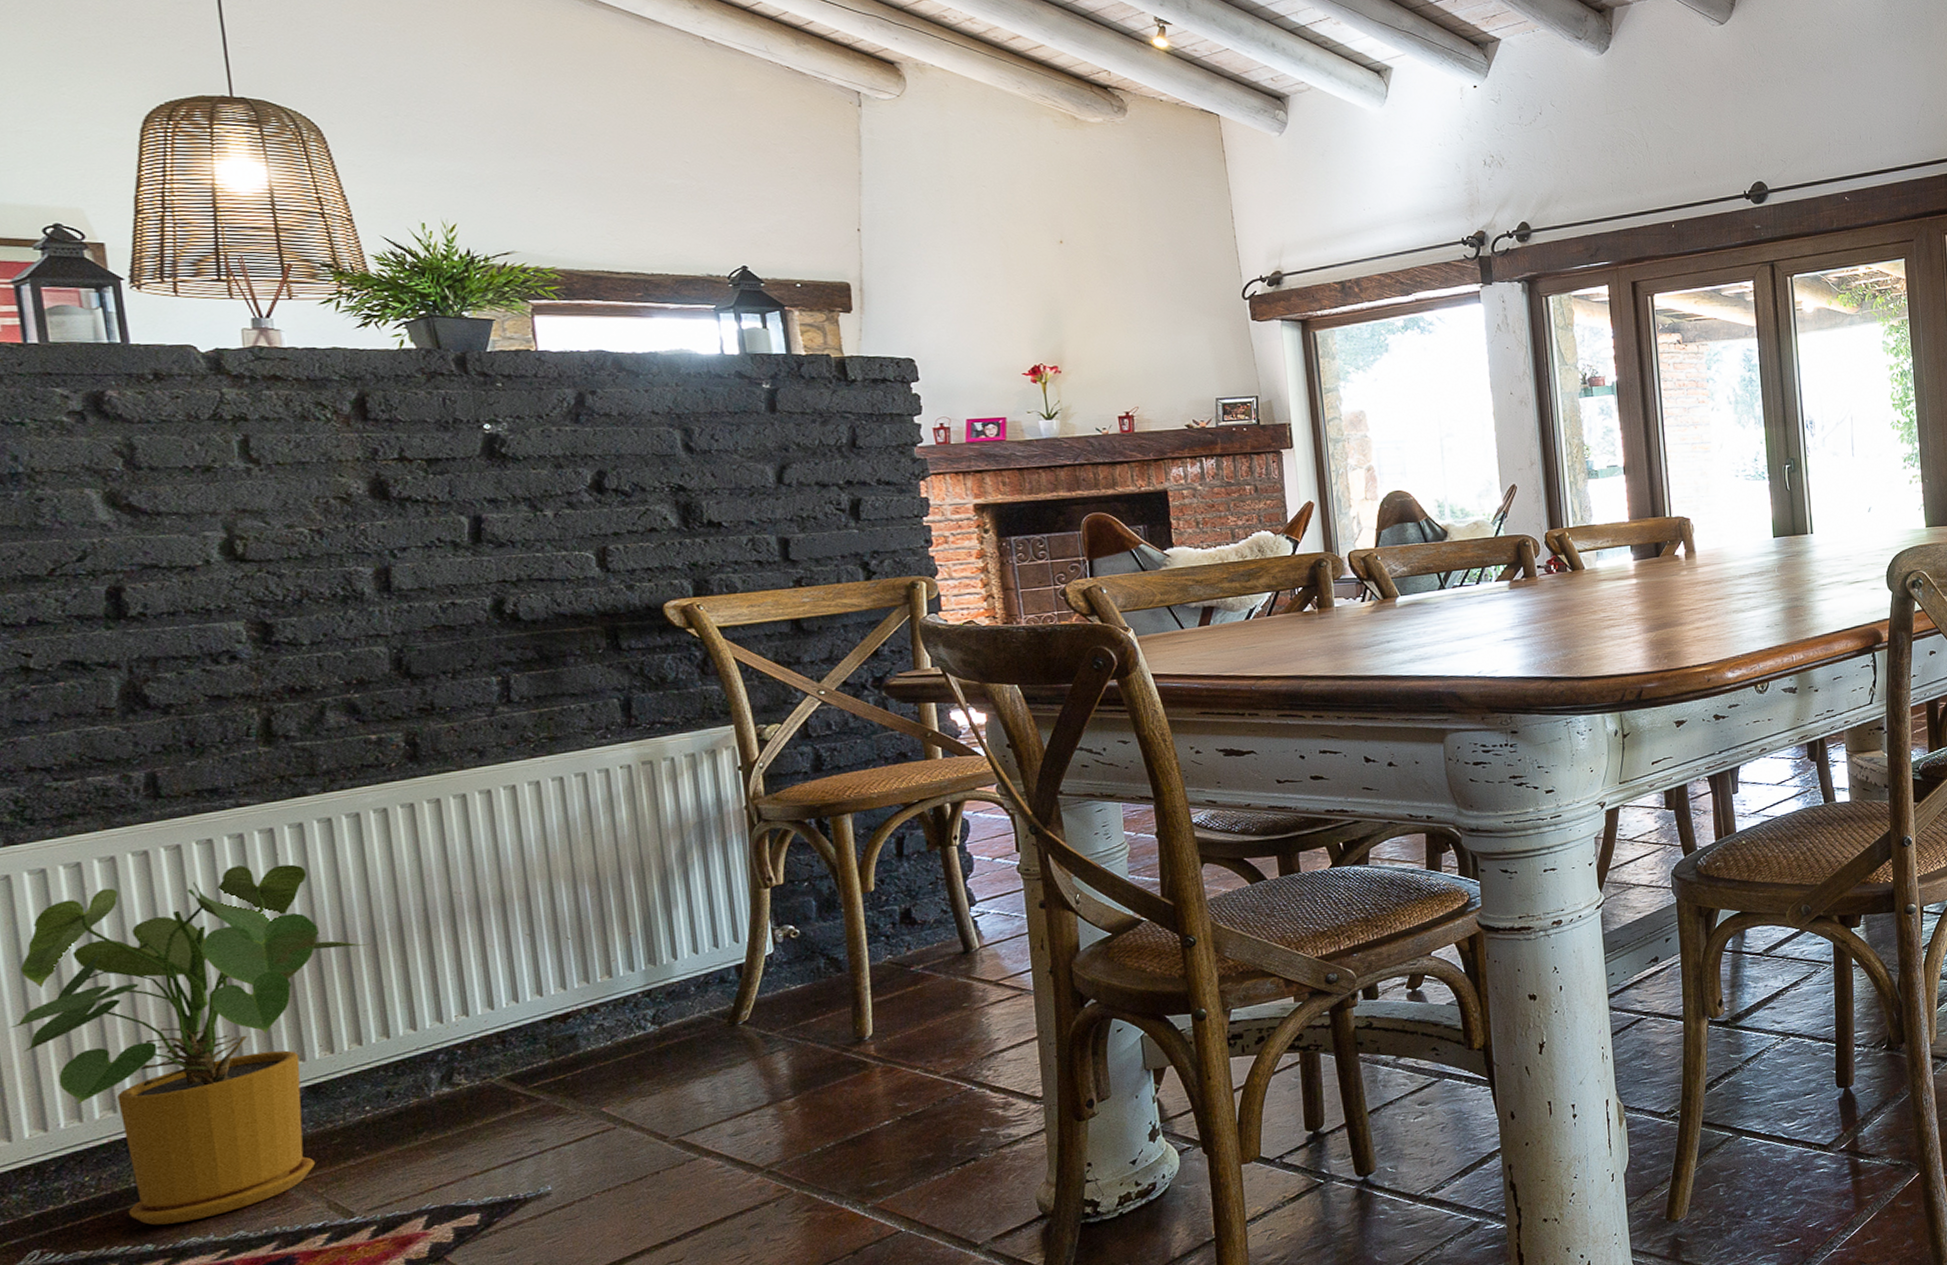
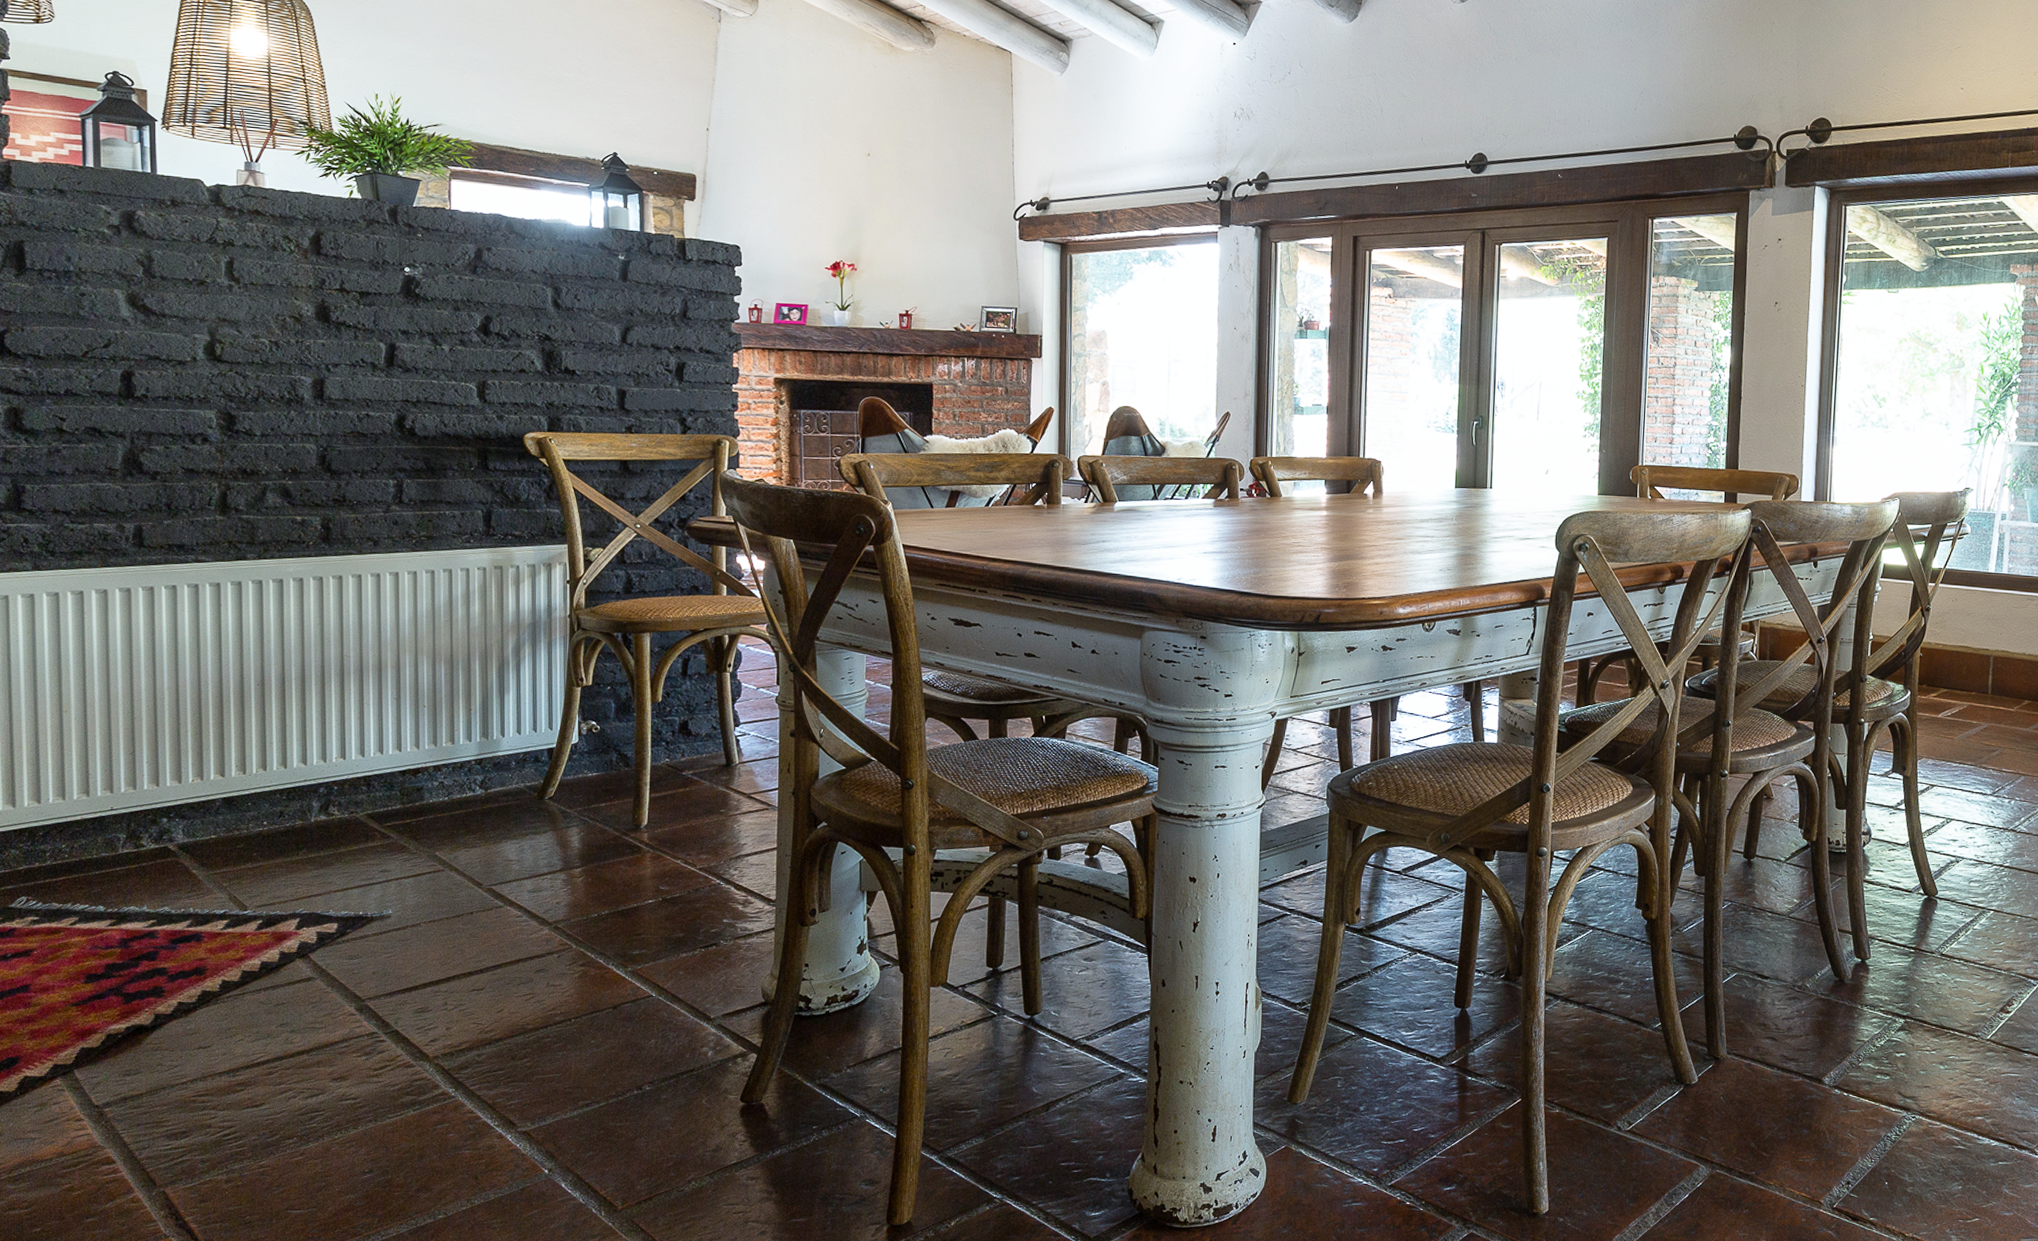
house plant: present [9,864,372,1226] -> none [22,610,281,893]

